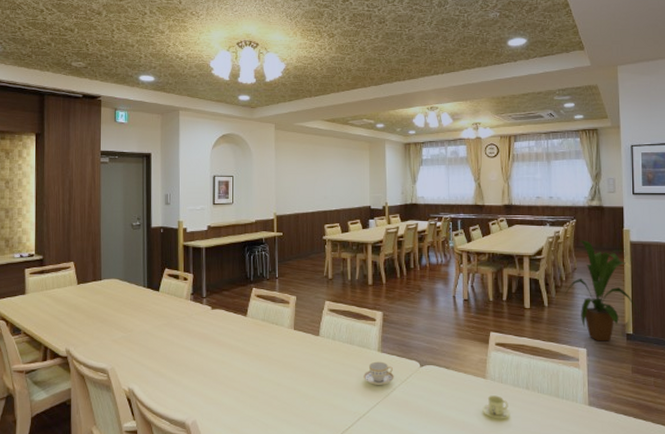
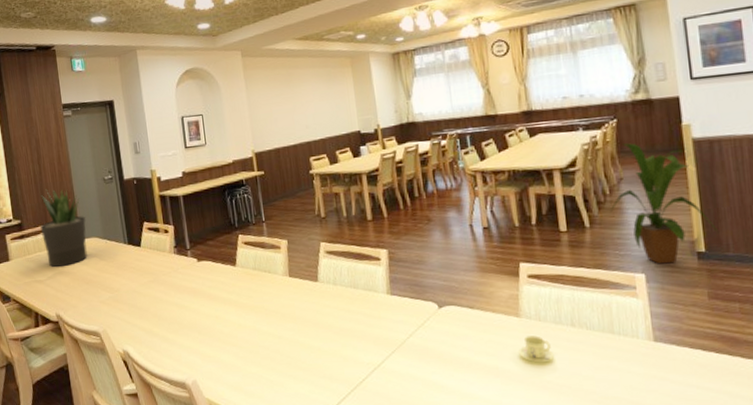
planter: none [62,229,108,303] -> present [40,189,88,267]
teacup: present [364,361,394,386] -> none [373,305,409,333]

